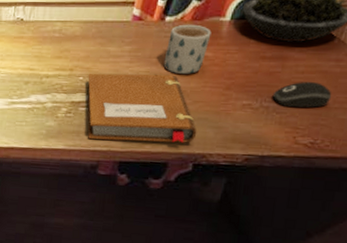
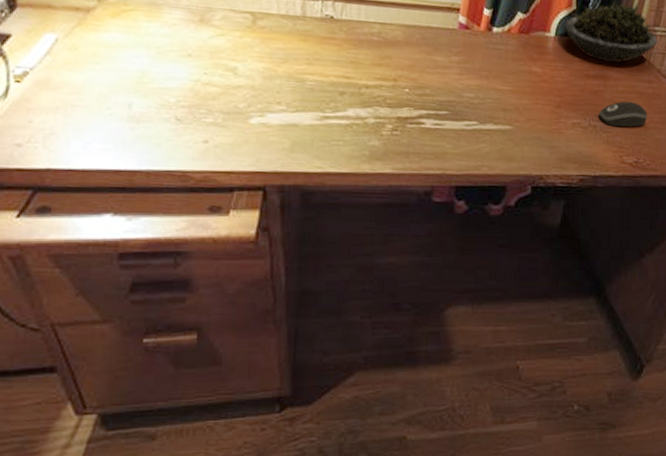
notebook: present [87,73,197,143] -> none [414,84,533,164]
mug: present [163,24,212,74] -> none [494,36,538,90]

